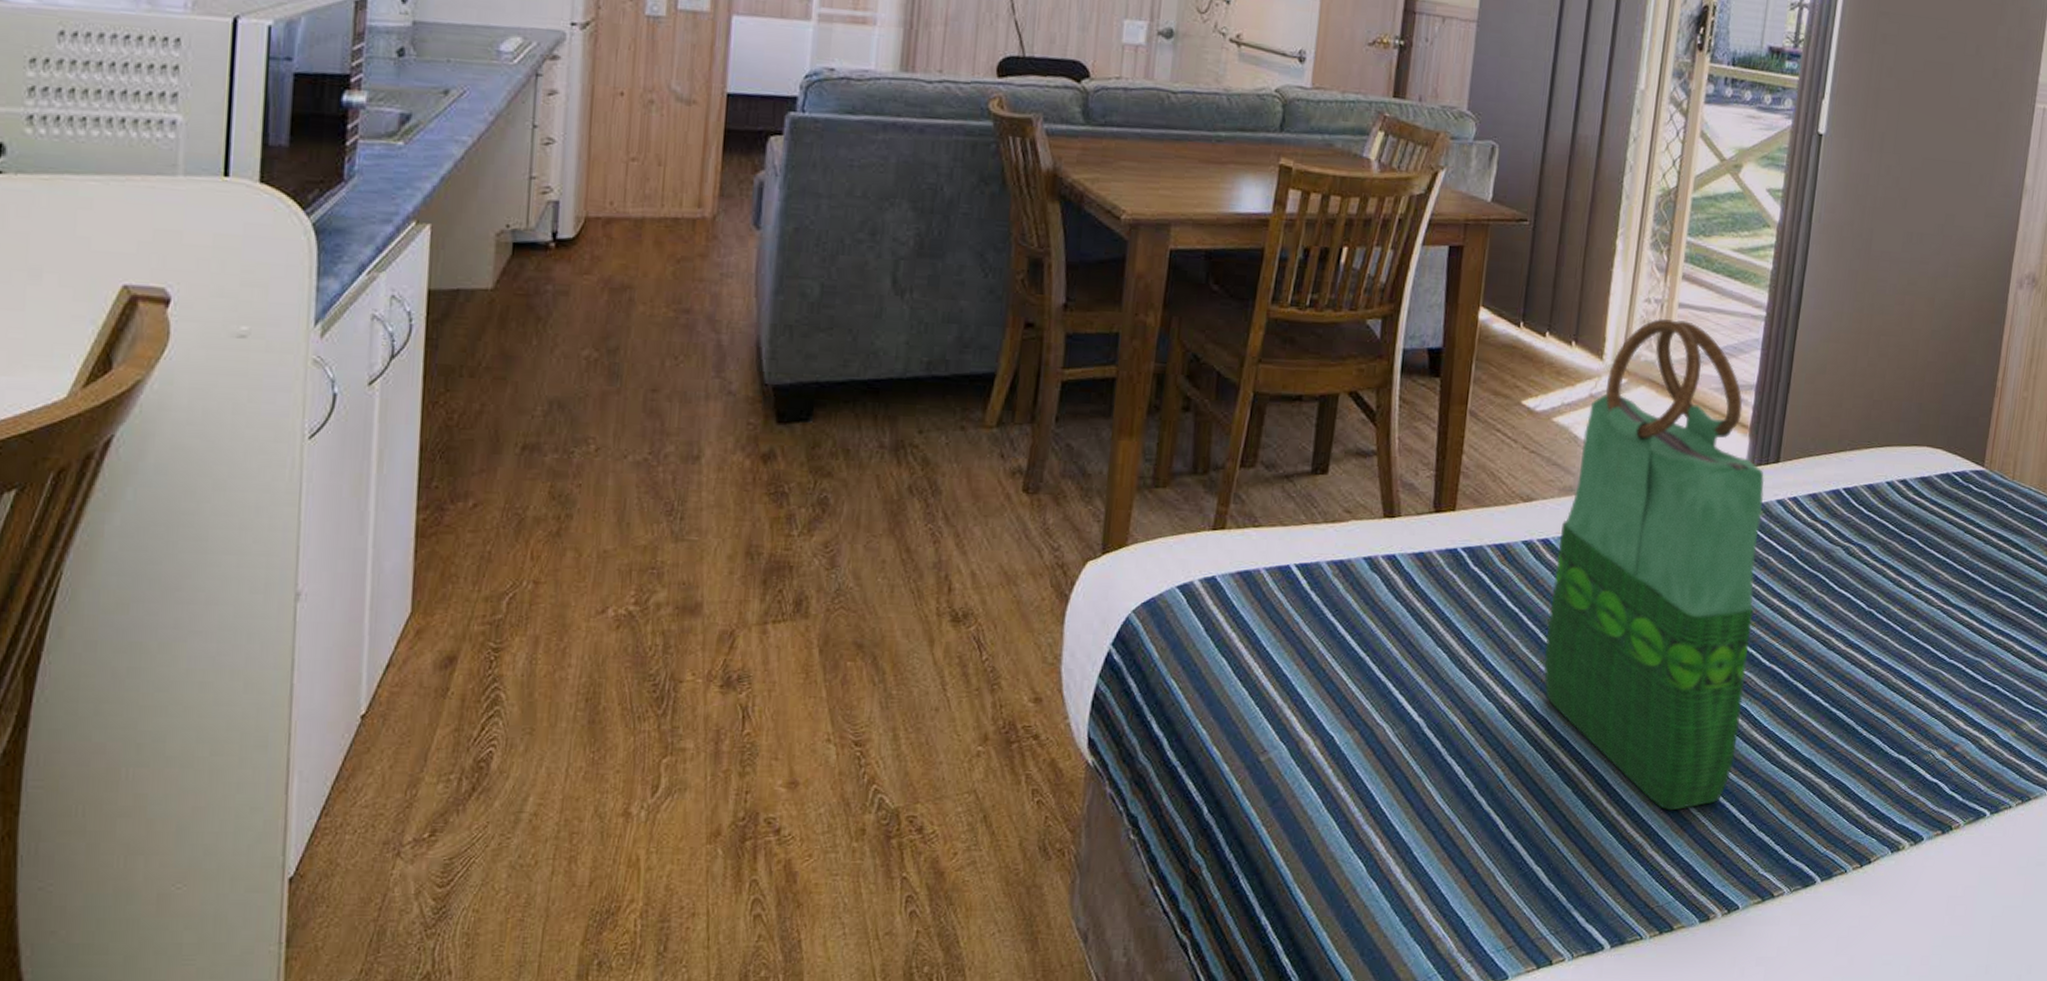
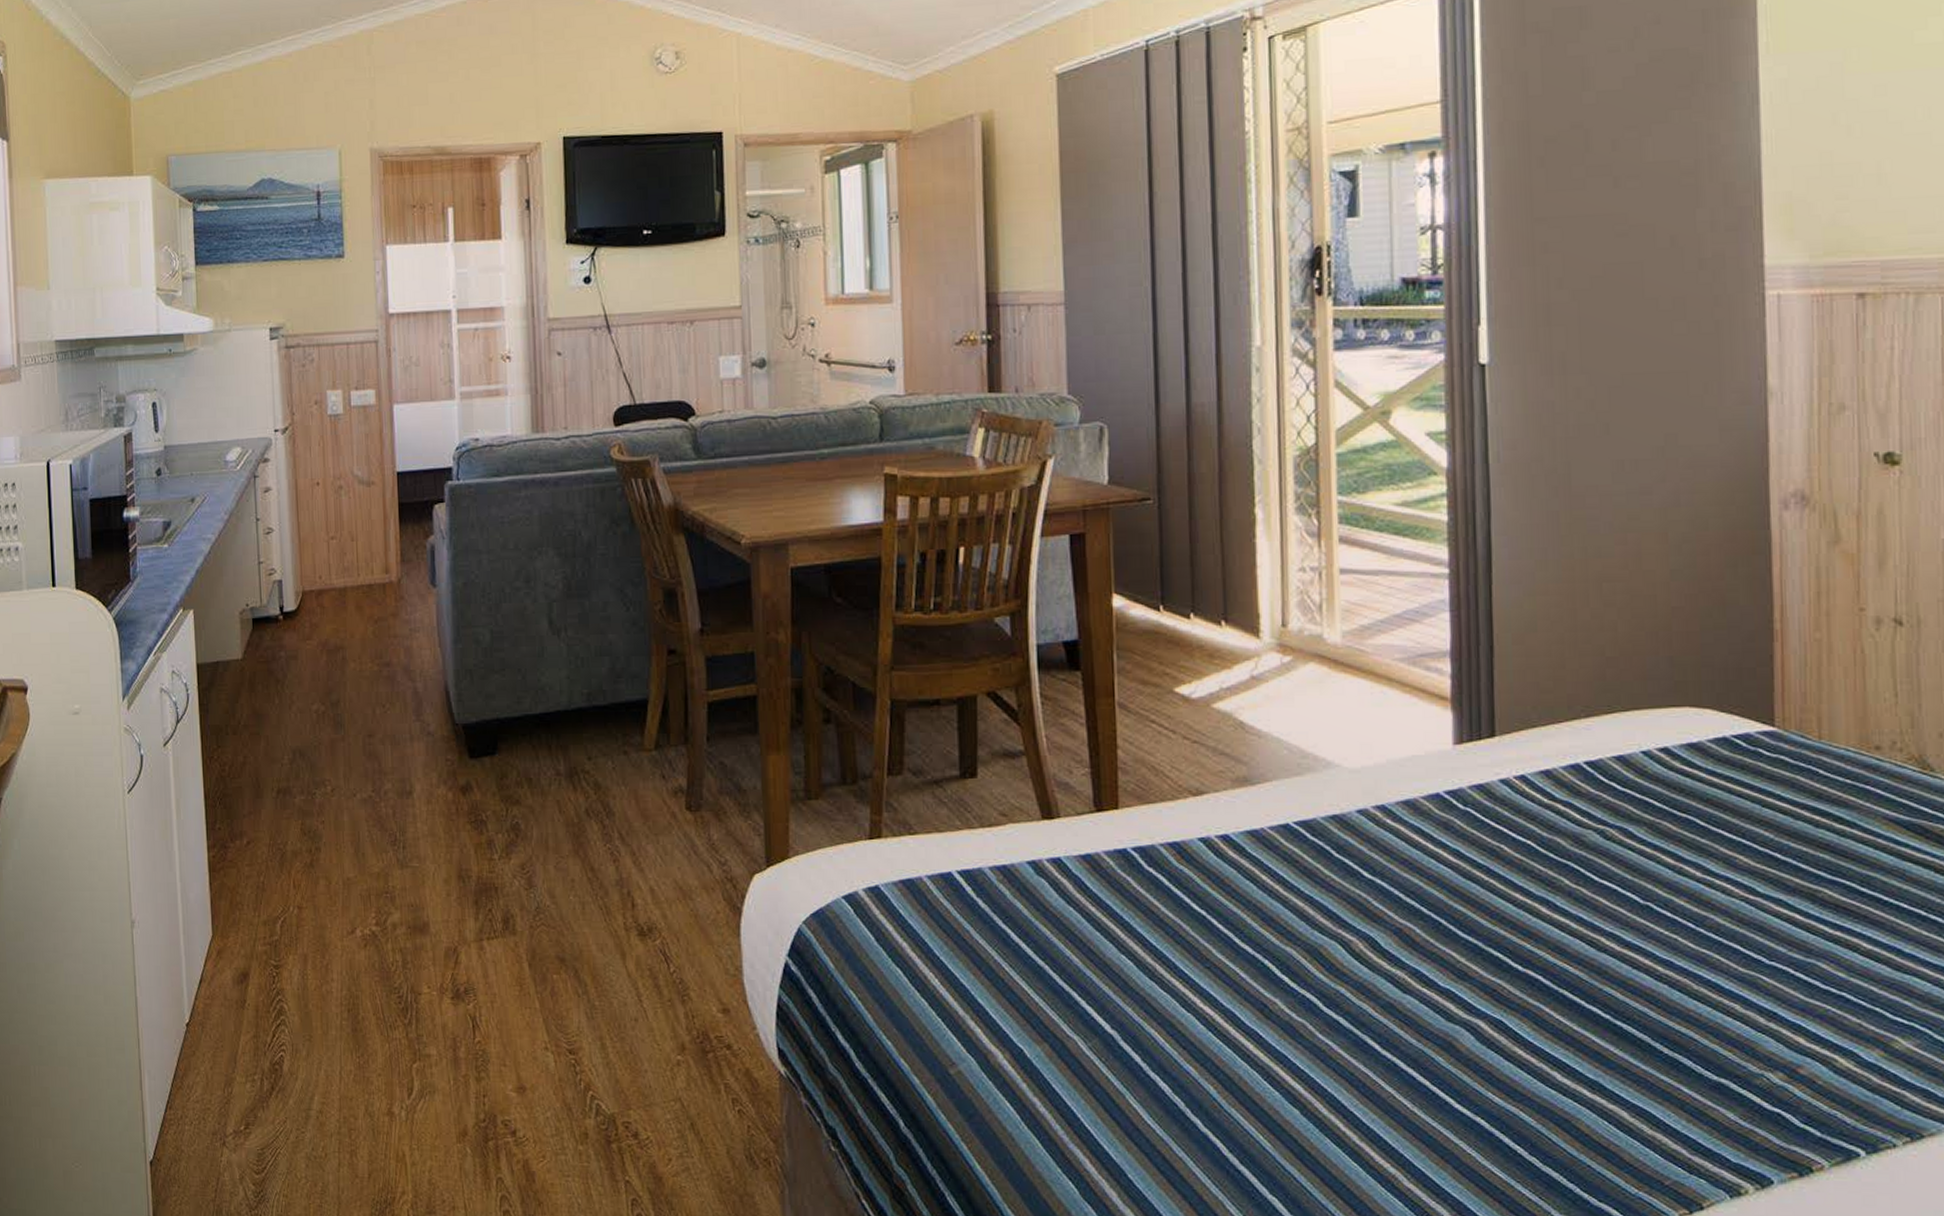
tote bag: present [1543,319,1765,811] -> none [1241,587,1497,1138]

